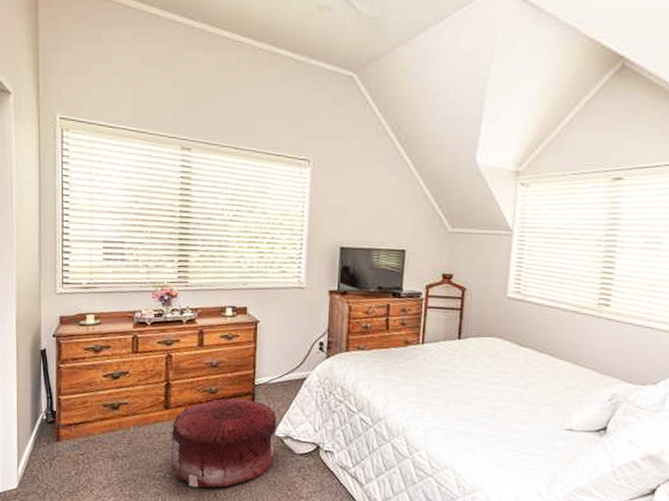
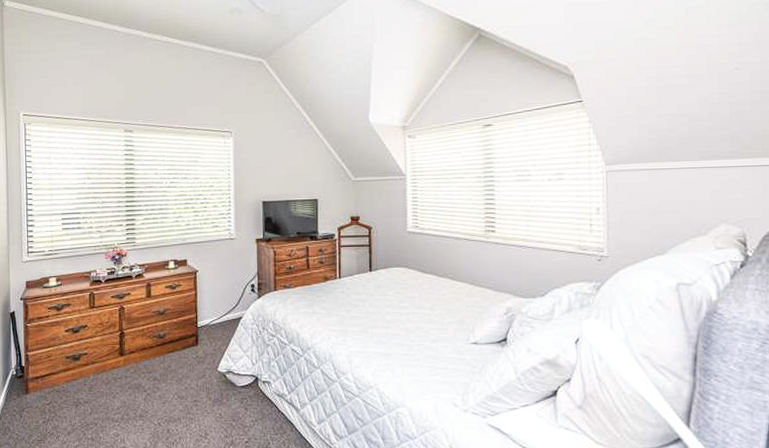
pouf: present [171,397,277,488] -> none [126,340,220,426]

